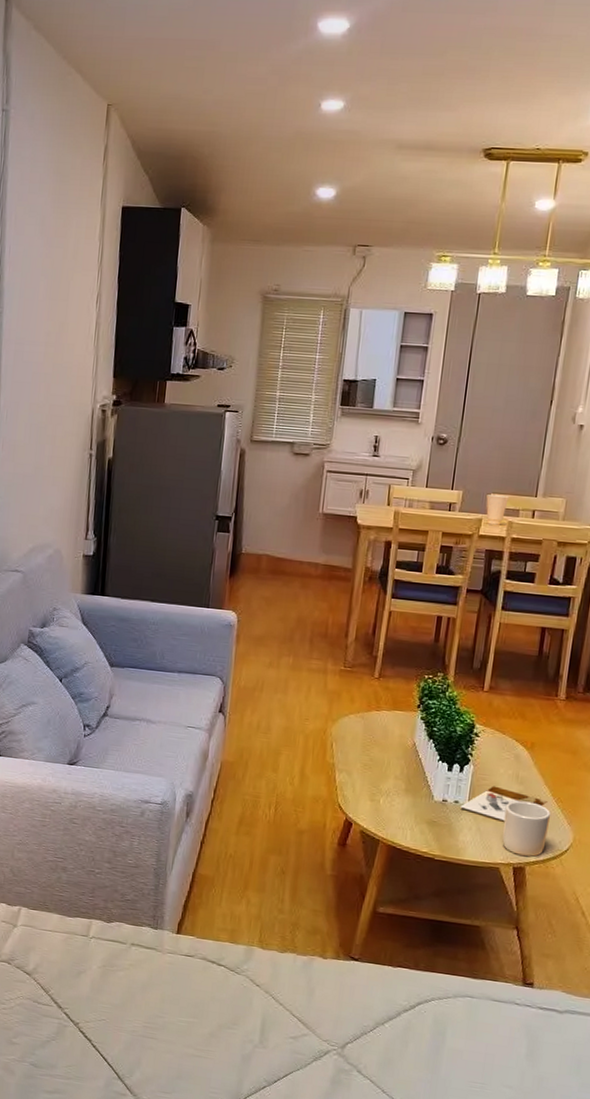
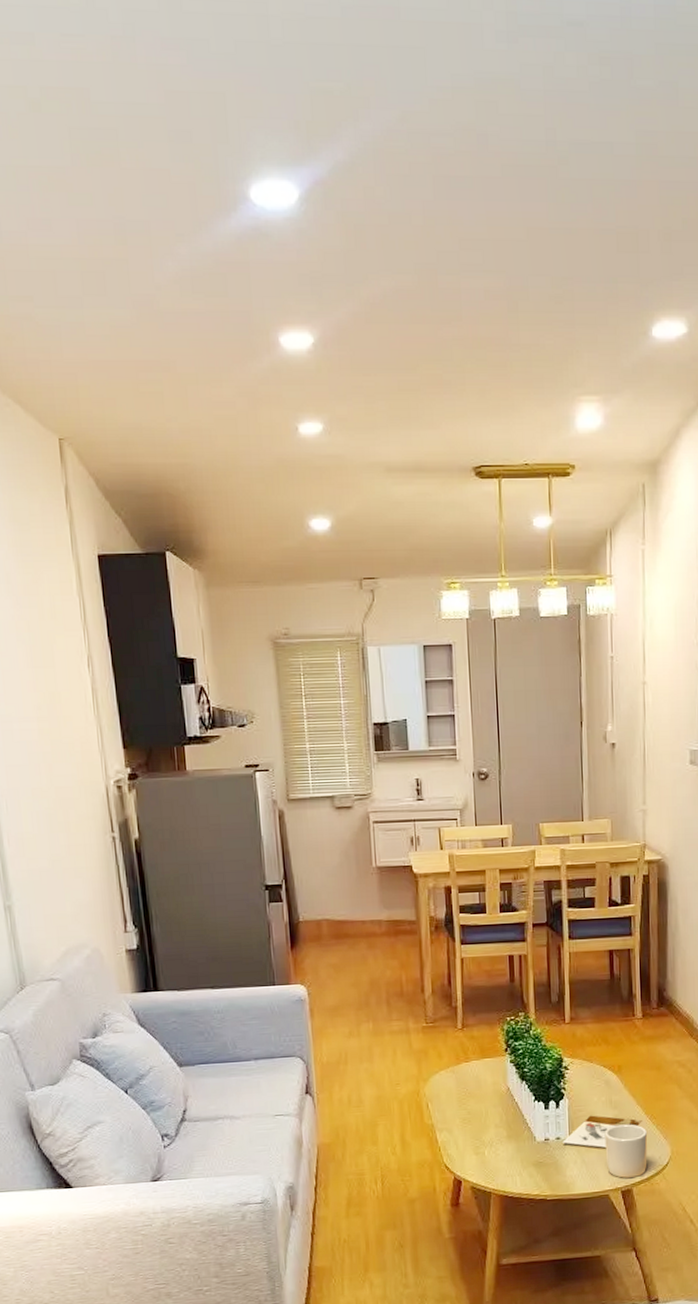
cup: present [486,494,509,525] -> none [536,824,557,855]

